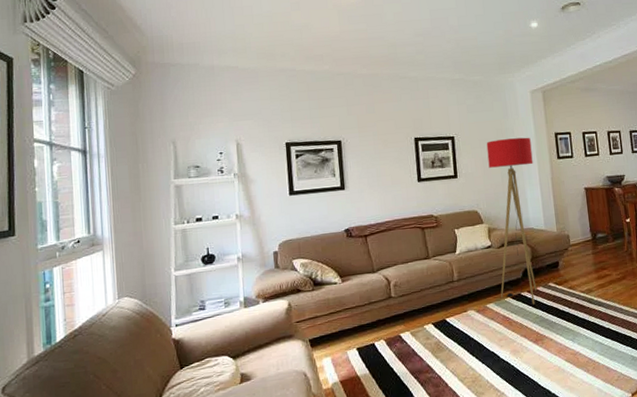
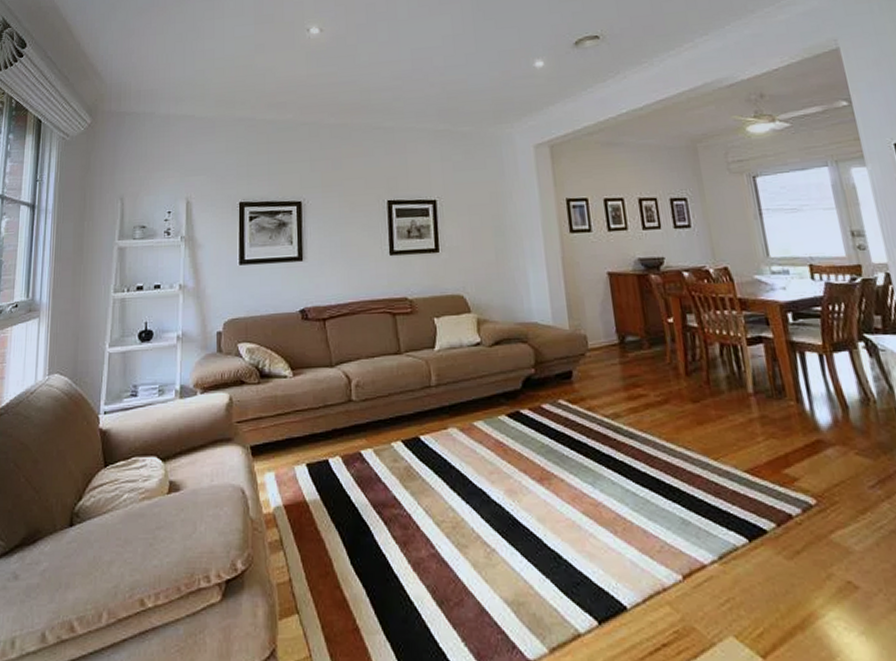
floor lamp: present [486,137,537,305] -> none [476,203,542,428]

